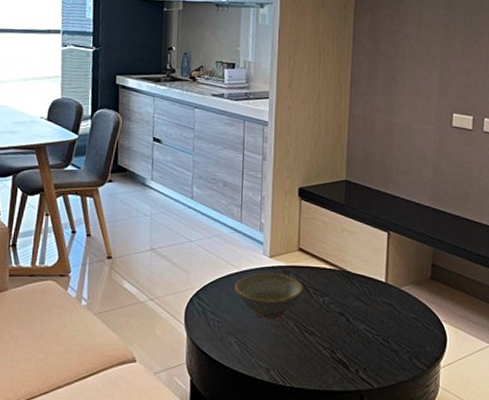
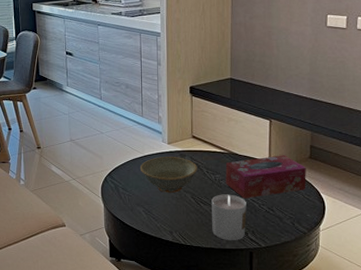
candle: none [317,321,358,380] -> present [211,194,247,240]
tissue box: none [335,274,427,328] -> present [225,155,306,199]

